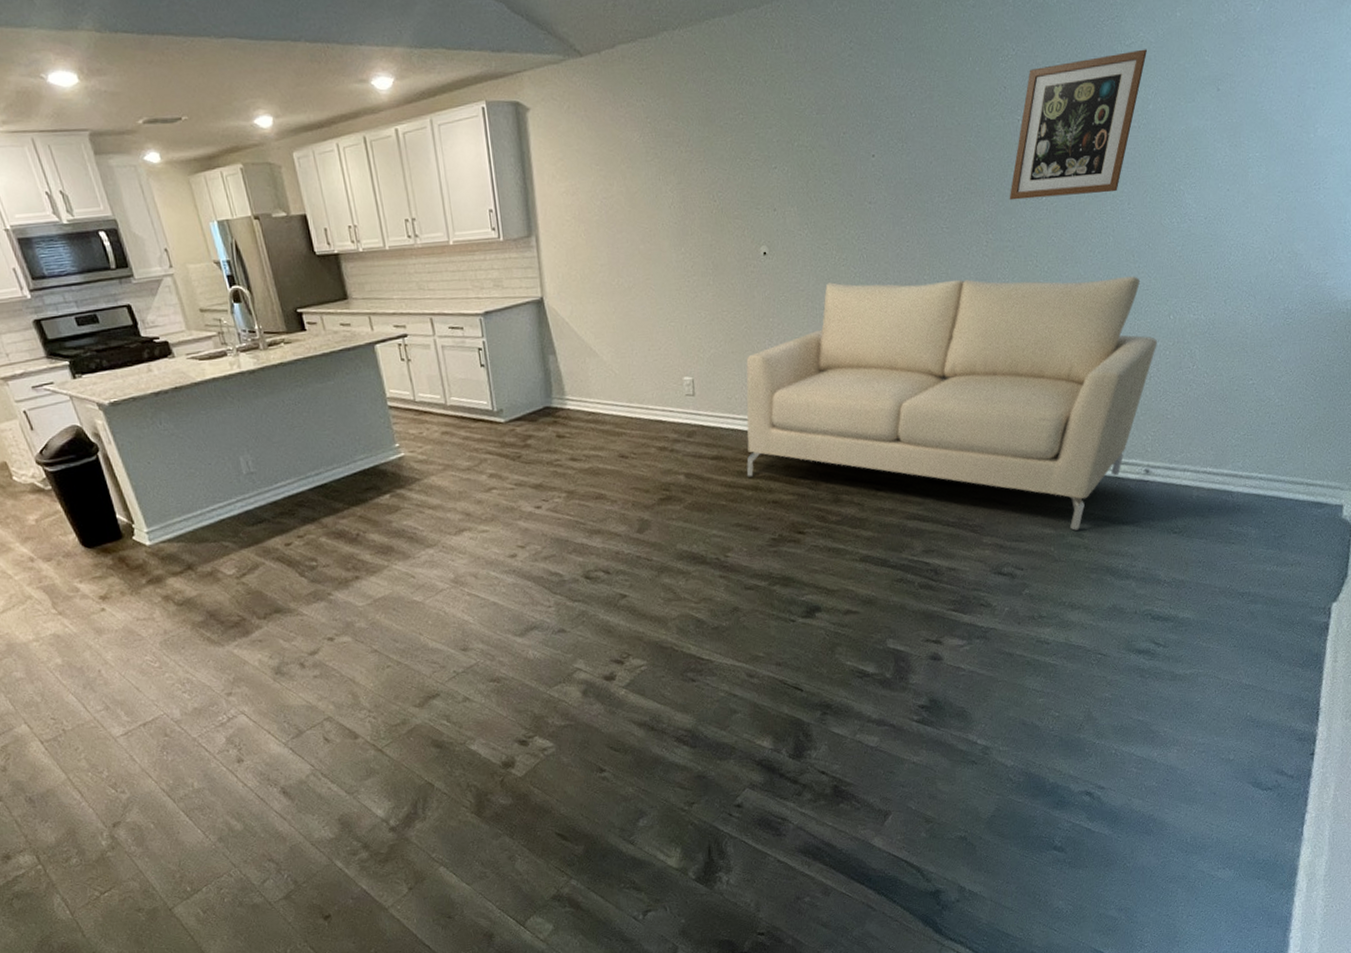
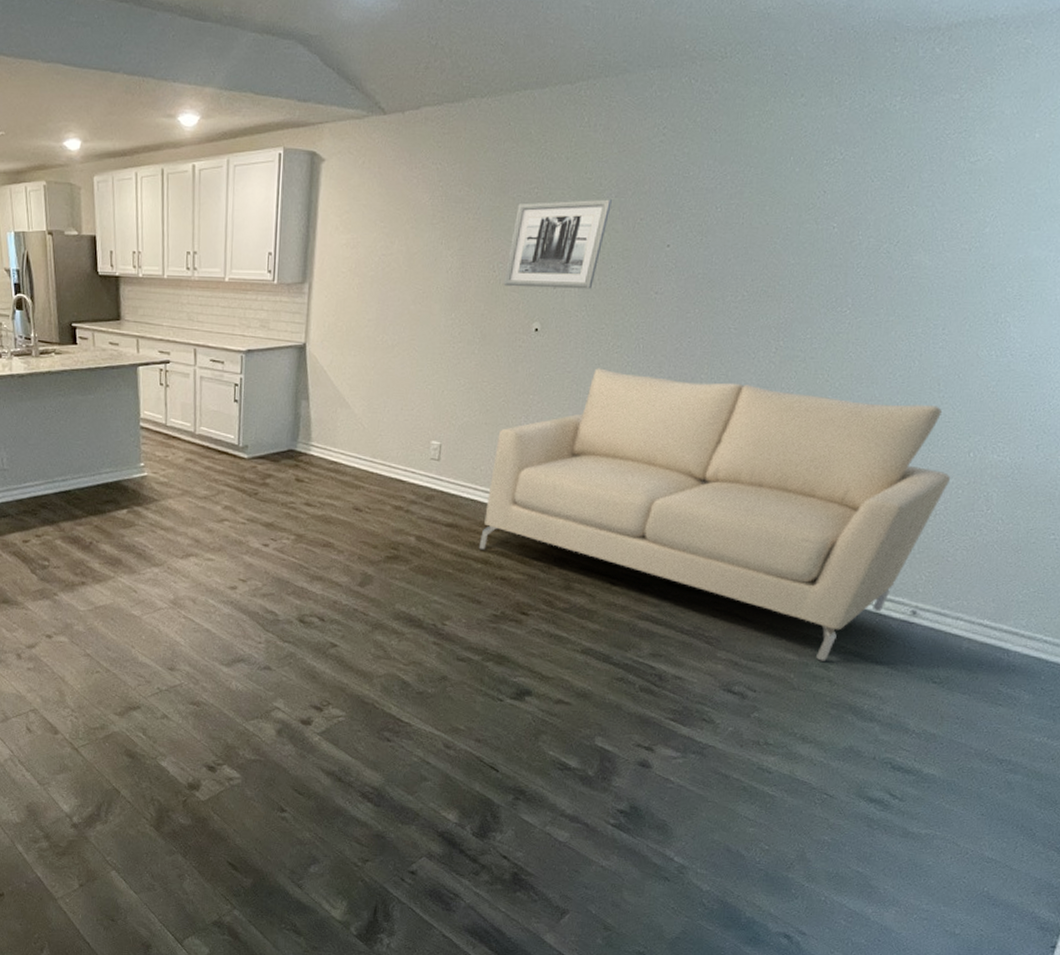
wall art: none [725,117,814,215] -> present [503,199,612,289]
wall art: present [1009,49,1148,201] -> none [809,168,995,315]

